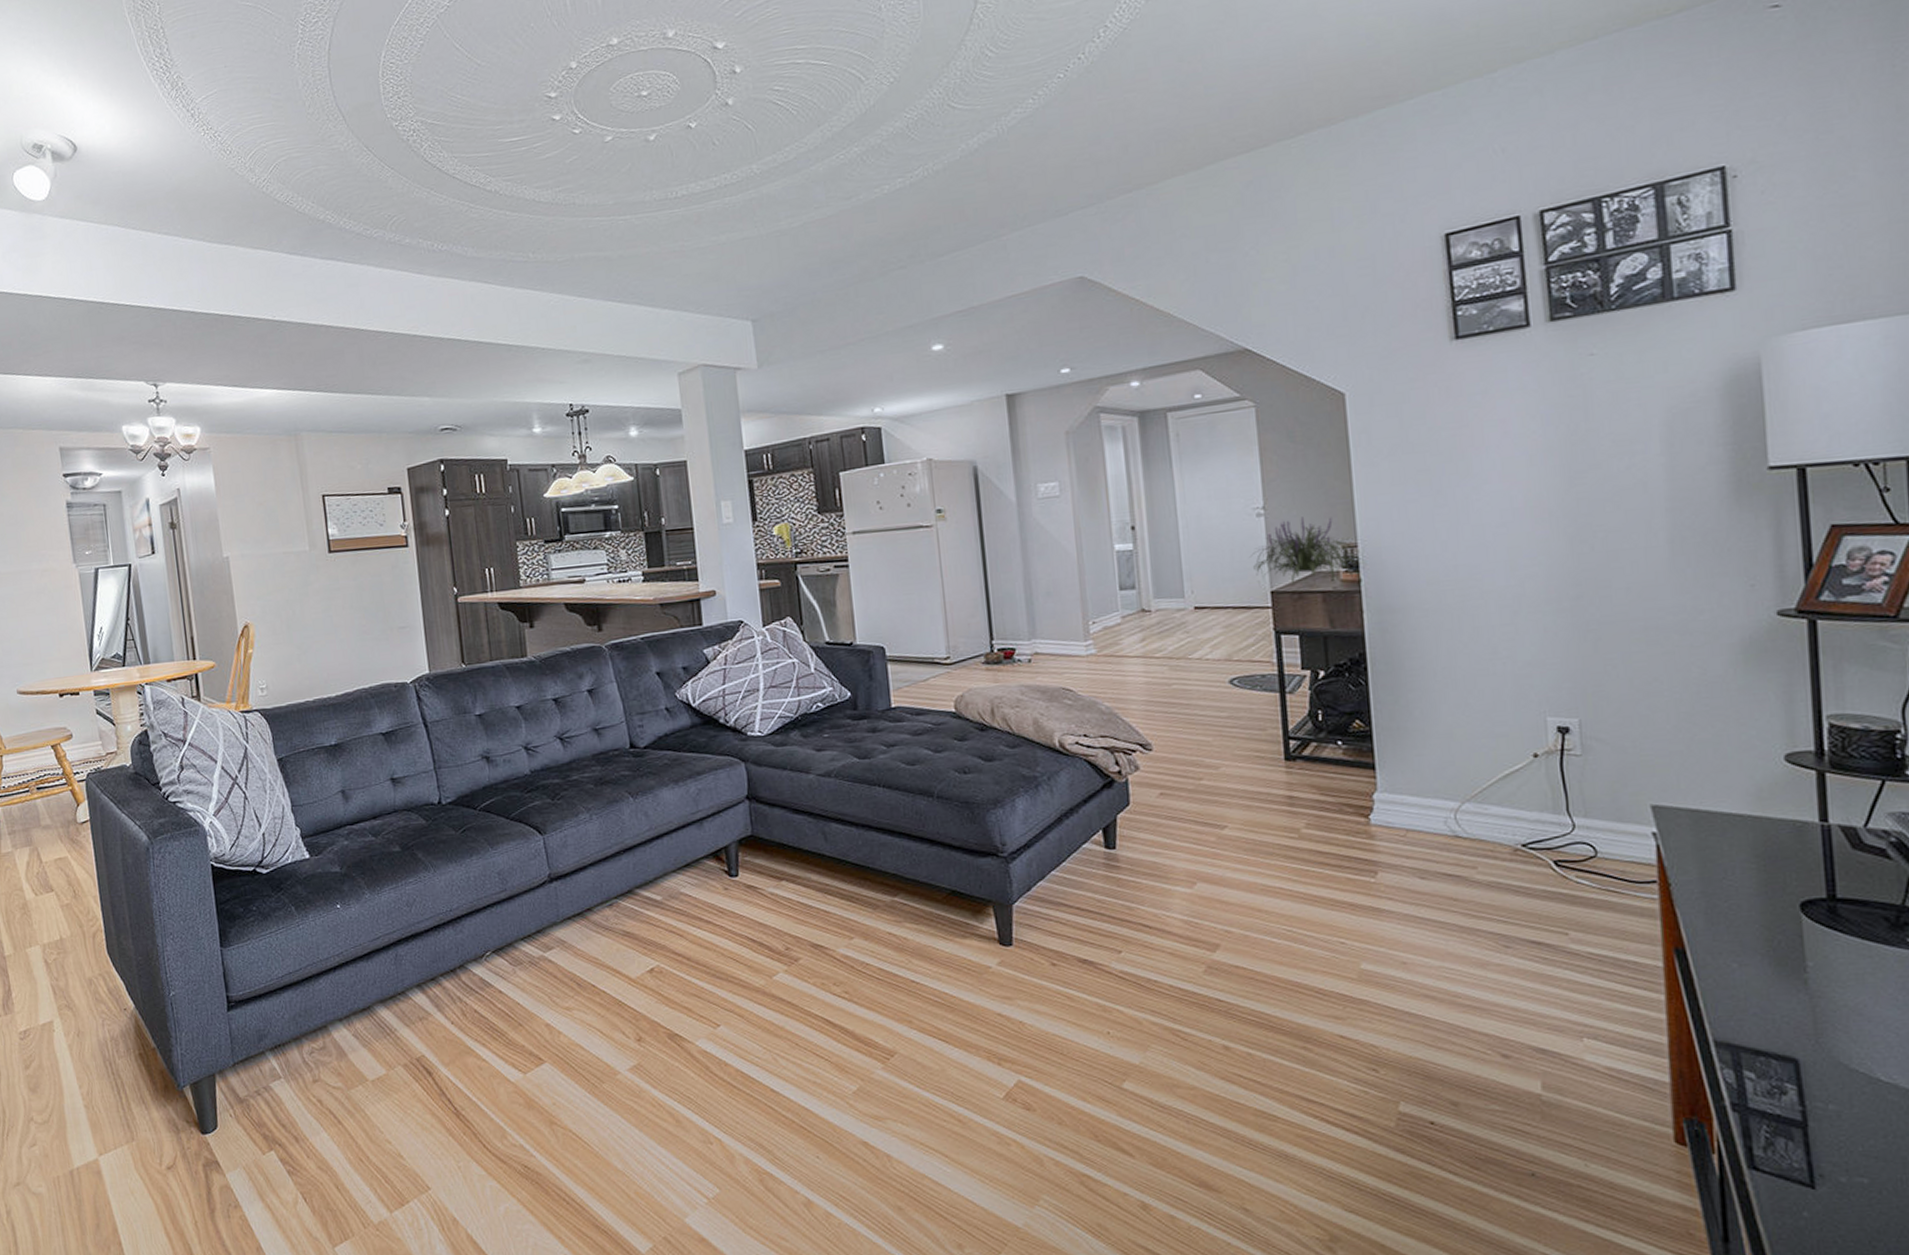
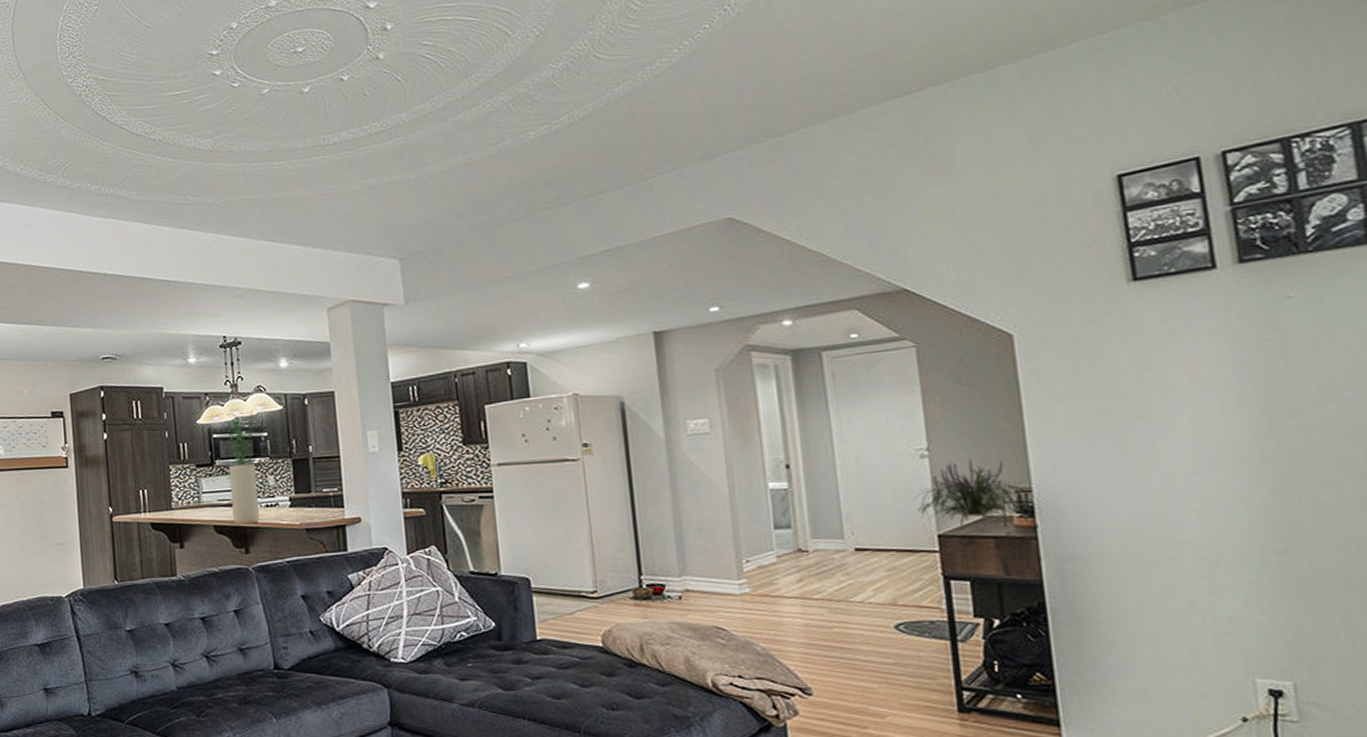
vase: none [575,482,612,602] -> present [227,411,260,525]

